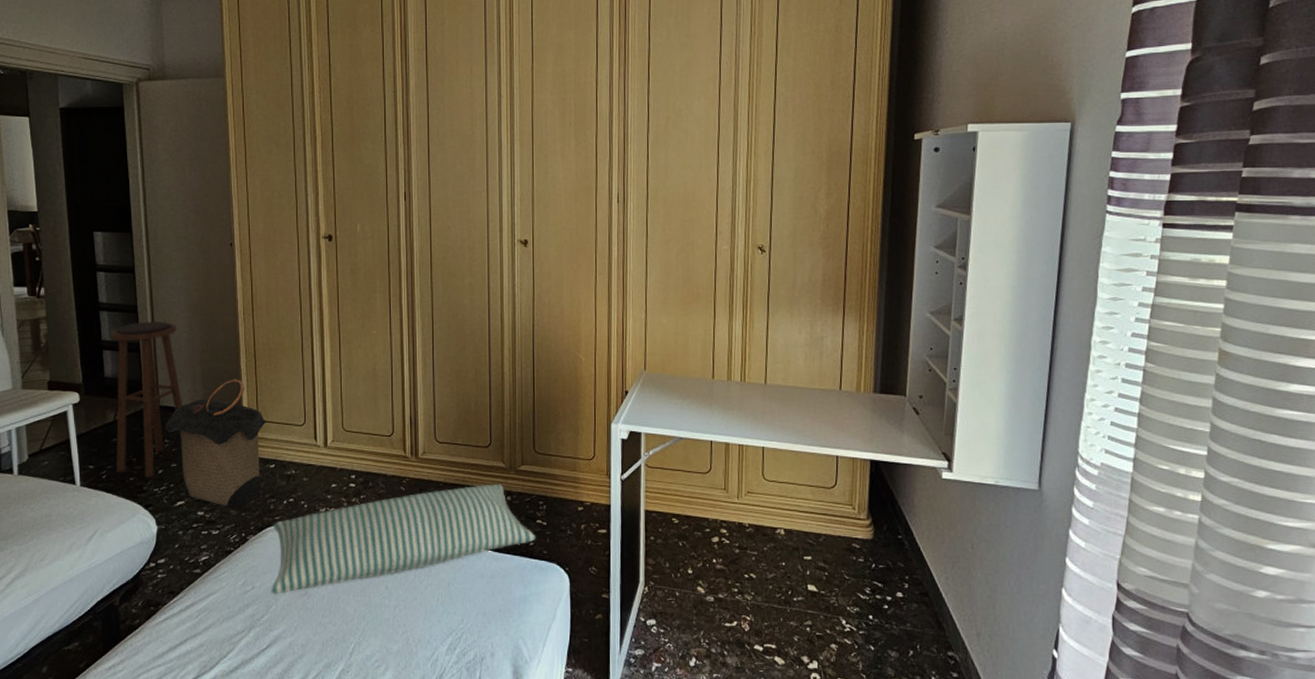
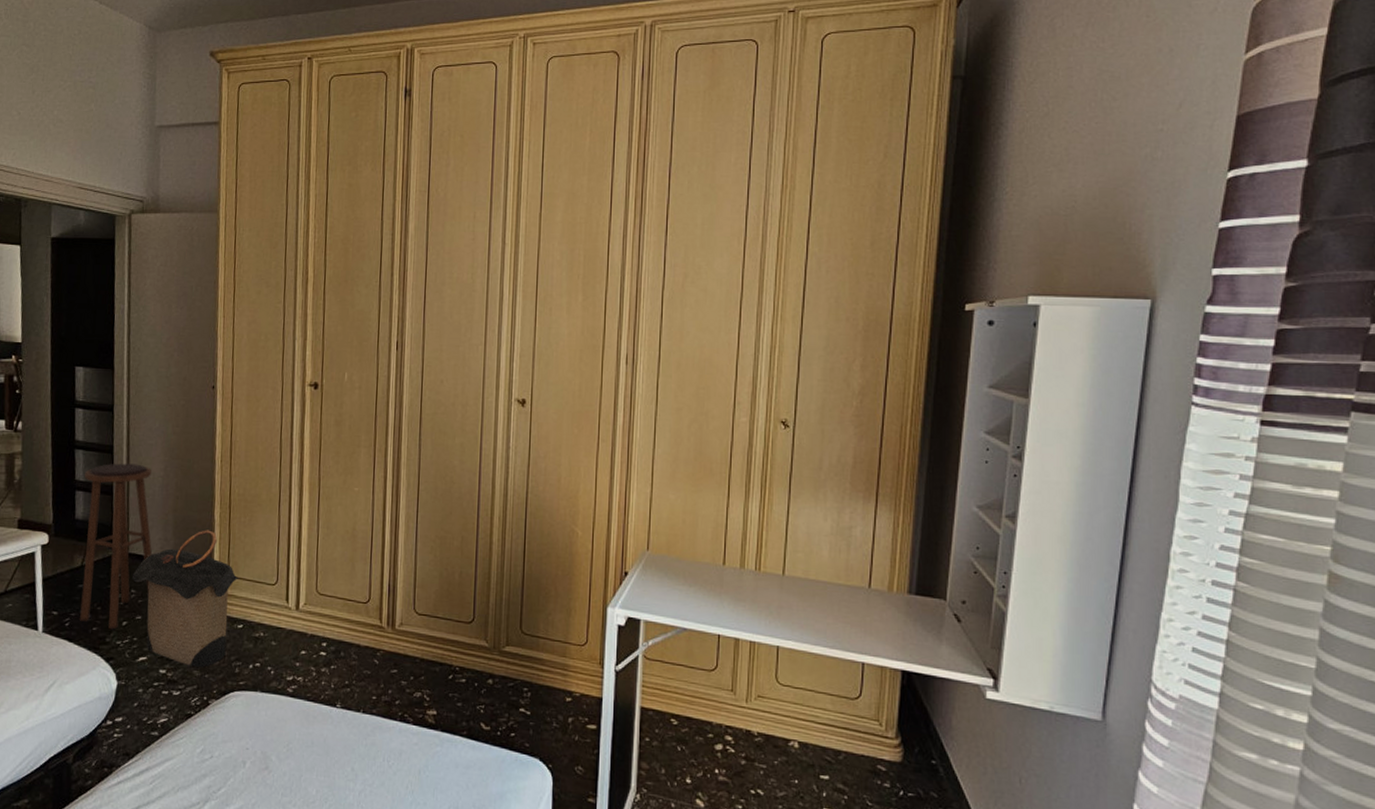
pillow: present [270,483,537,595] -> none [229,664,519,767]

